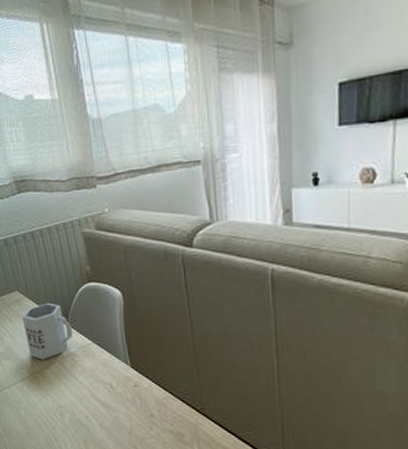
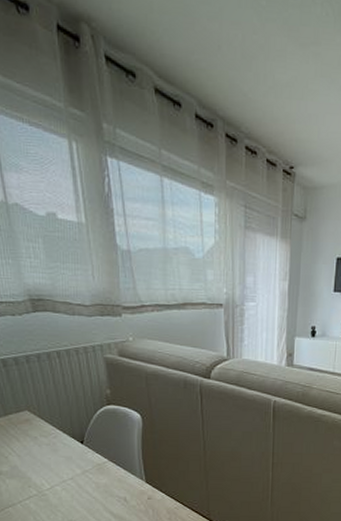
mug: present [22,302,73,360] -> none [33,423,89,478]

